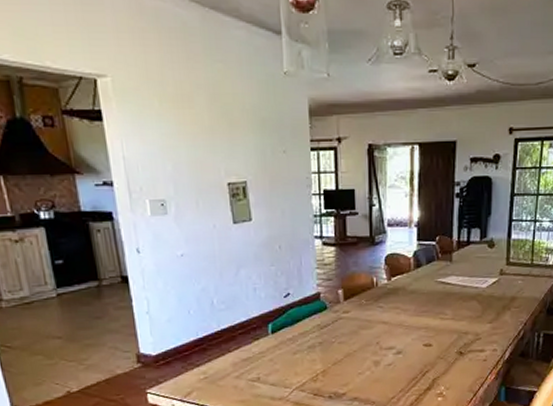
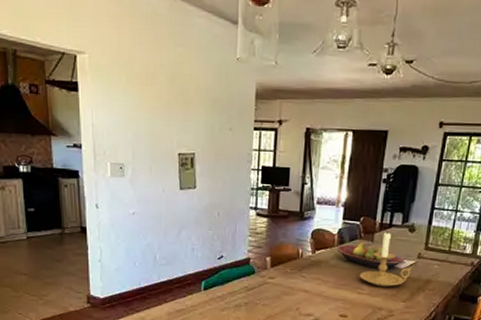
fruit bowl: none [413,264,486,292] -> present [336,242,405,271]
candle holder: none [440,248,495,309] -> present [359,230,412,287]

